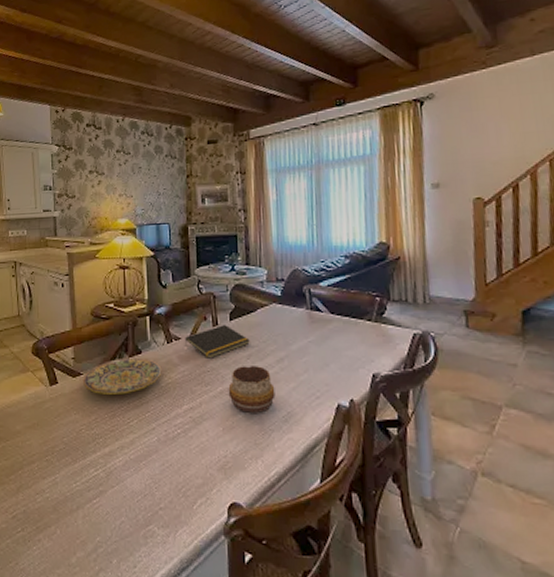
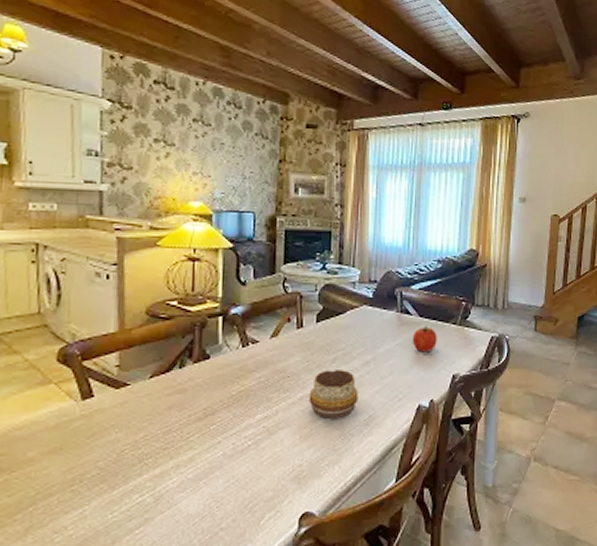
plate: present [83,357,162,396] -> none [130,363,234,409]
notepad: present [184,324,250,358] -> none [262,326,336,363]
apple: none [324,322,352,350] -> present [412,325,437,352]

